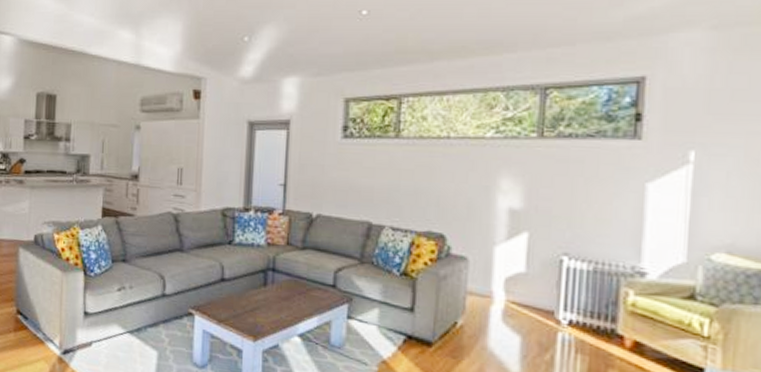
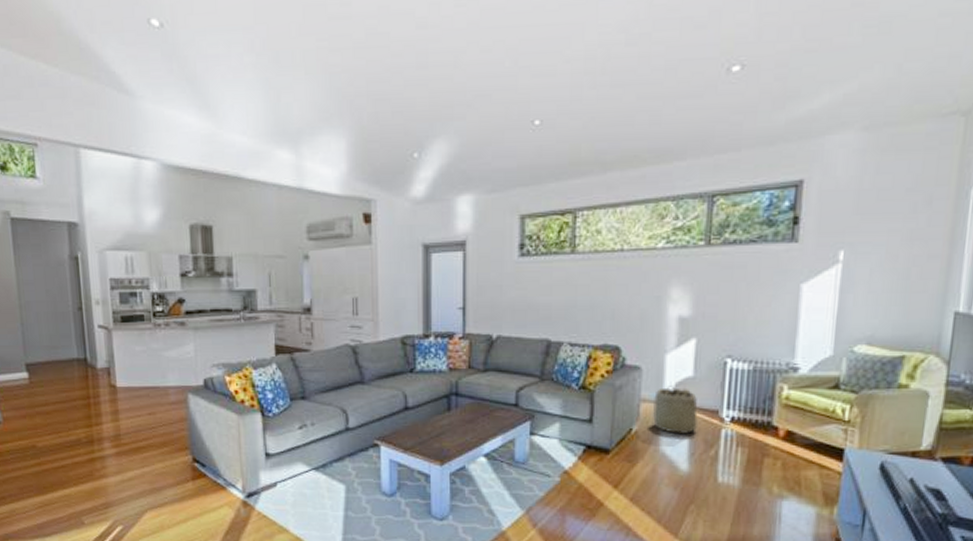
basket: none [480,280,532,334] -> present [653,386,699,434]

